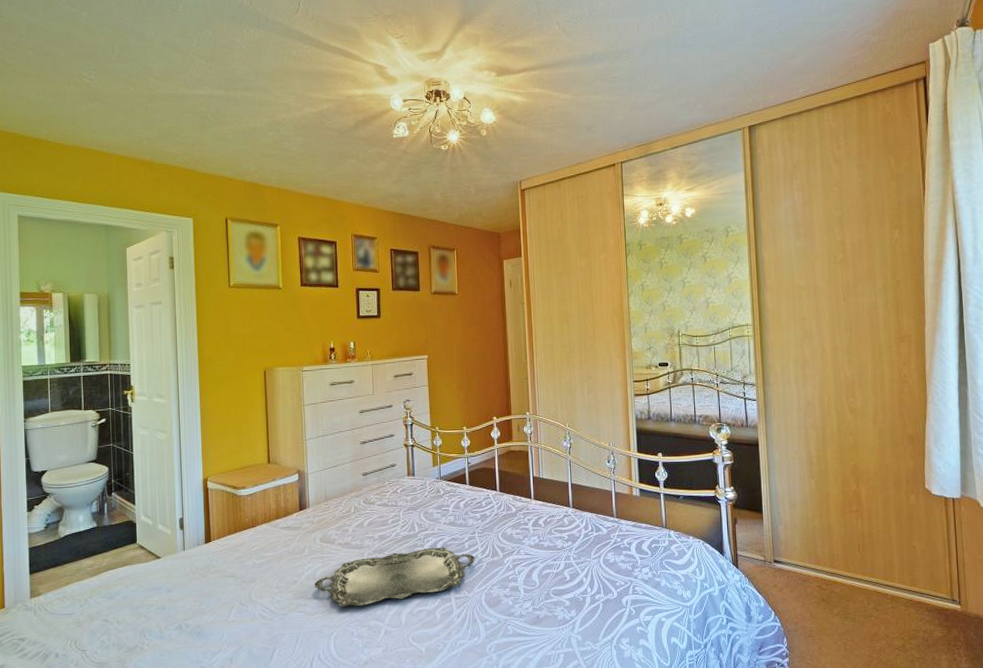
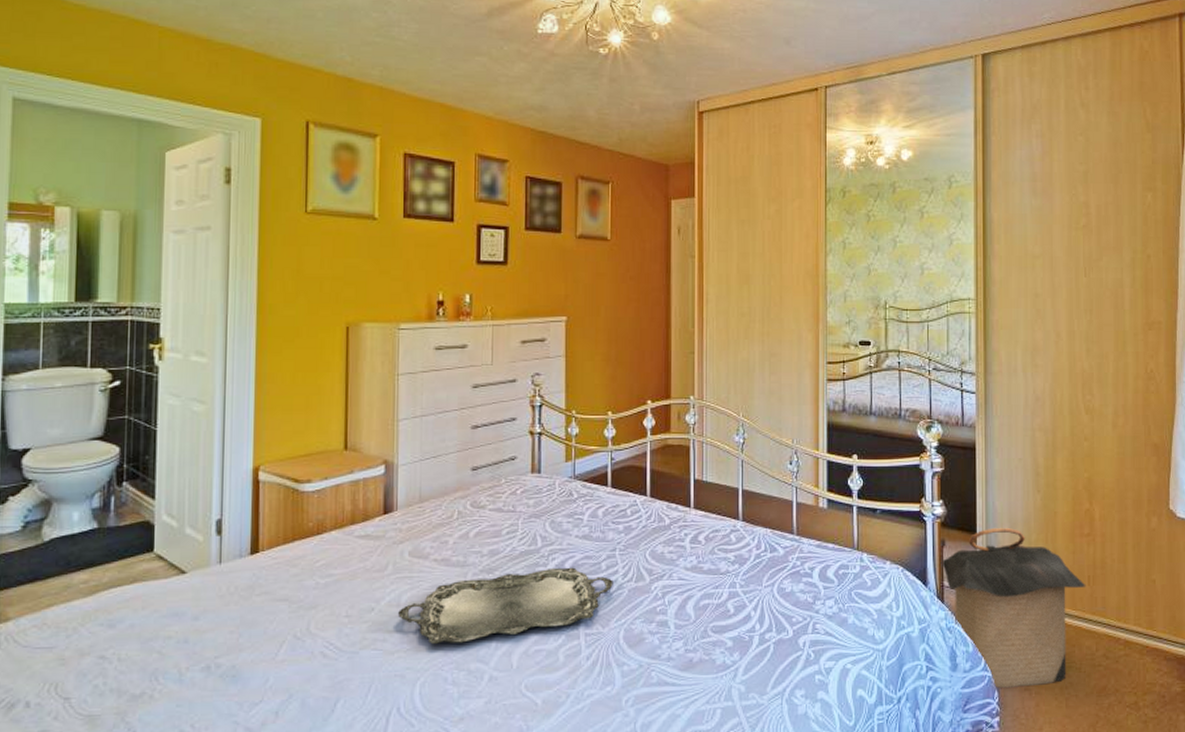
laundry hamper: none [734,507,857,635] -> present [941,527,1086,688]

